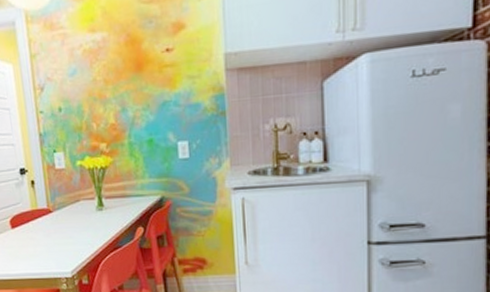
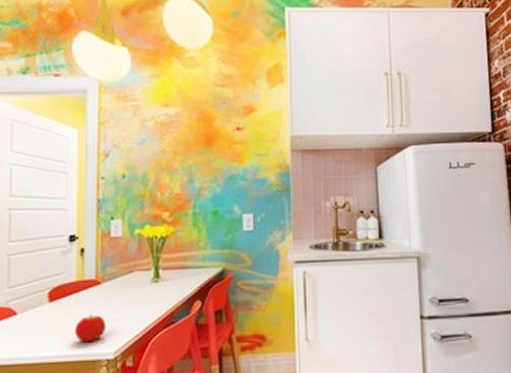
fruit: none [36,239,62,263] -> present [75,314,107,343]

